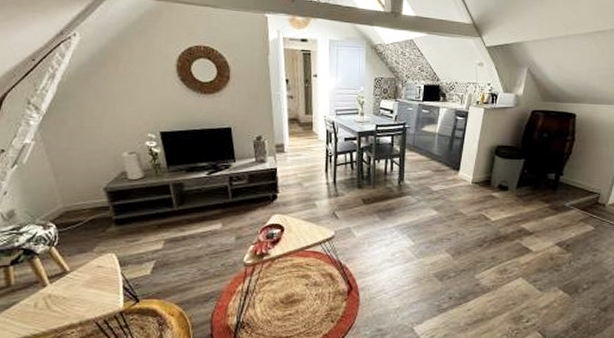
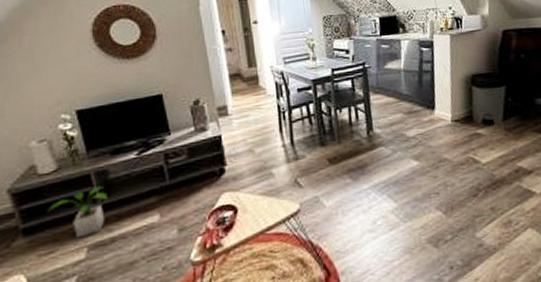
potted plant: none [134,195,183,233] -> present [47,186,109,239]

